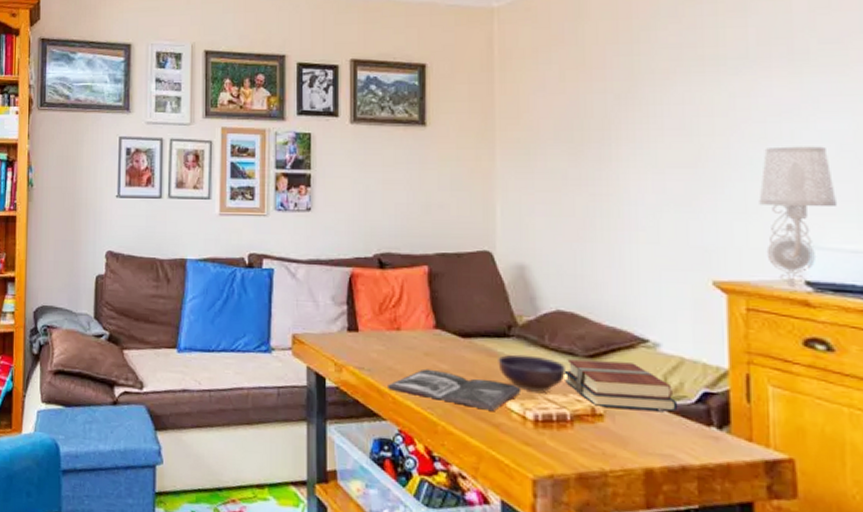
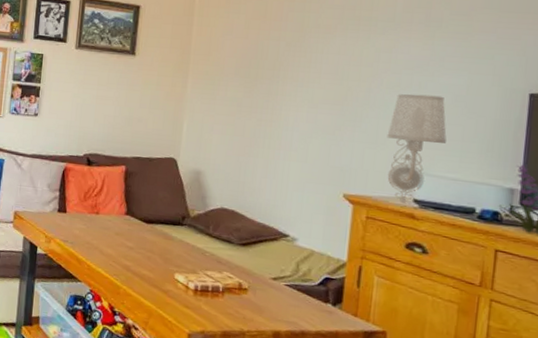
magazine: present [388,368,522,411] -> none [85,245,187,280]
bowl: present [498,354,565,391] -> none [171,238,223,268]
books: present [564,359,678,412] -> none [220,245,305,291]

